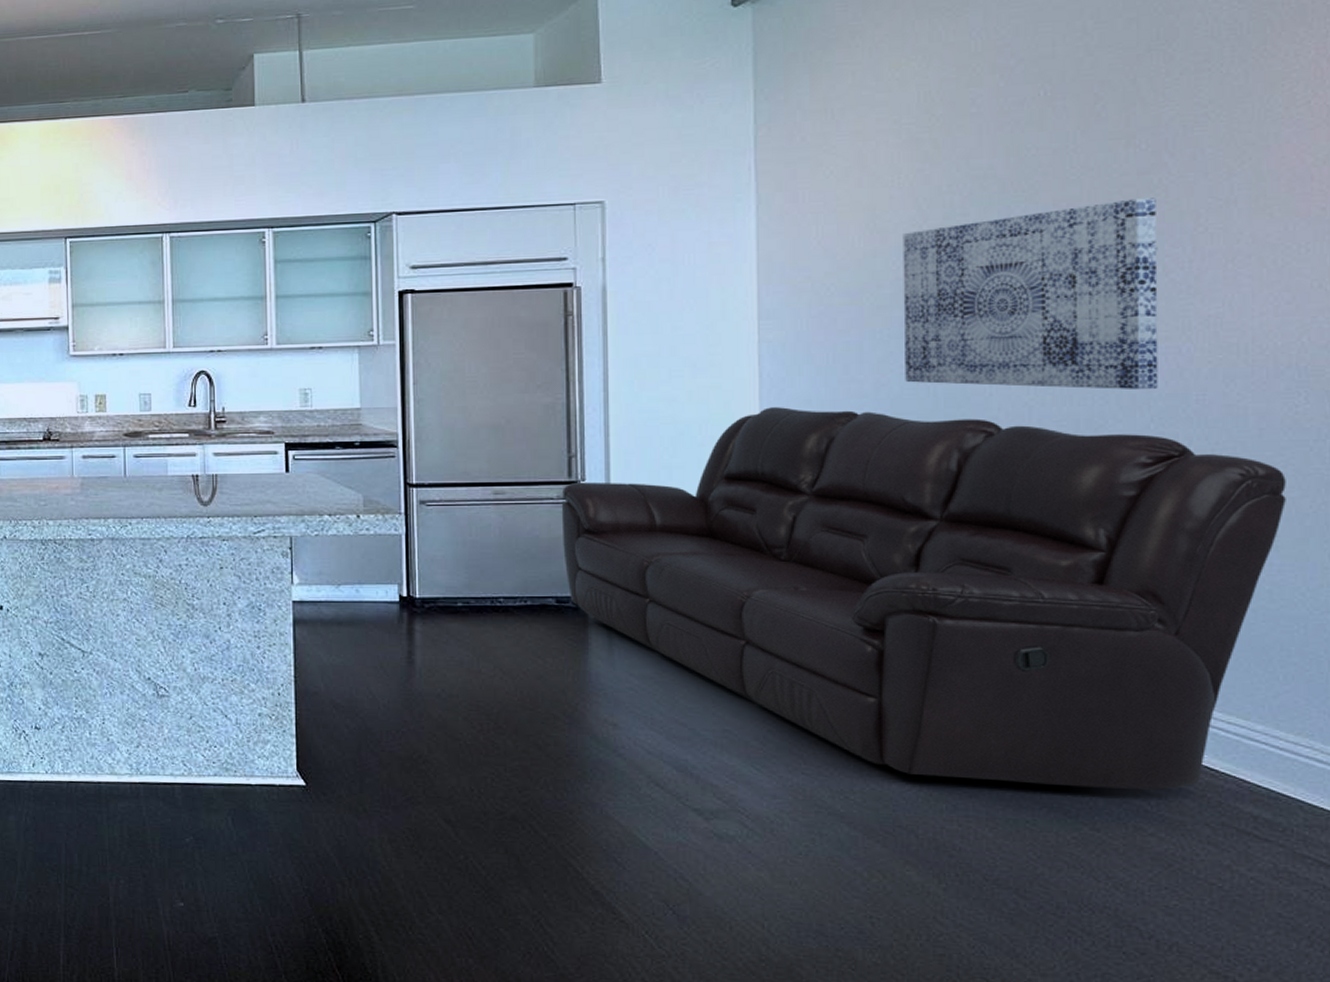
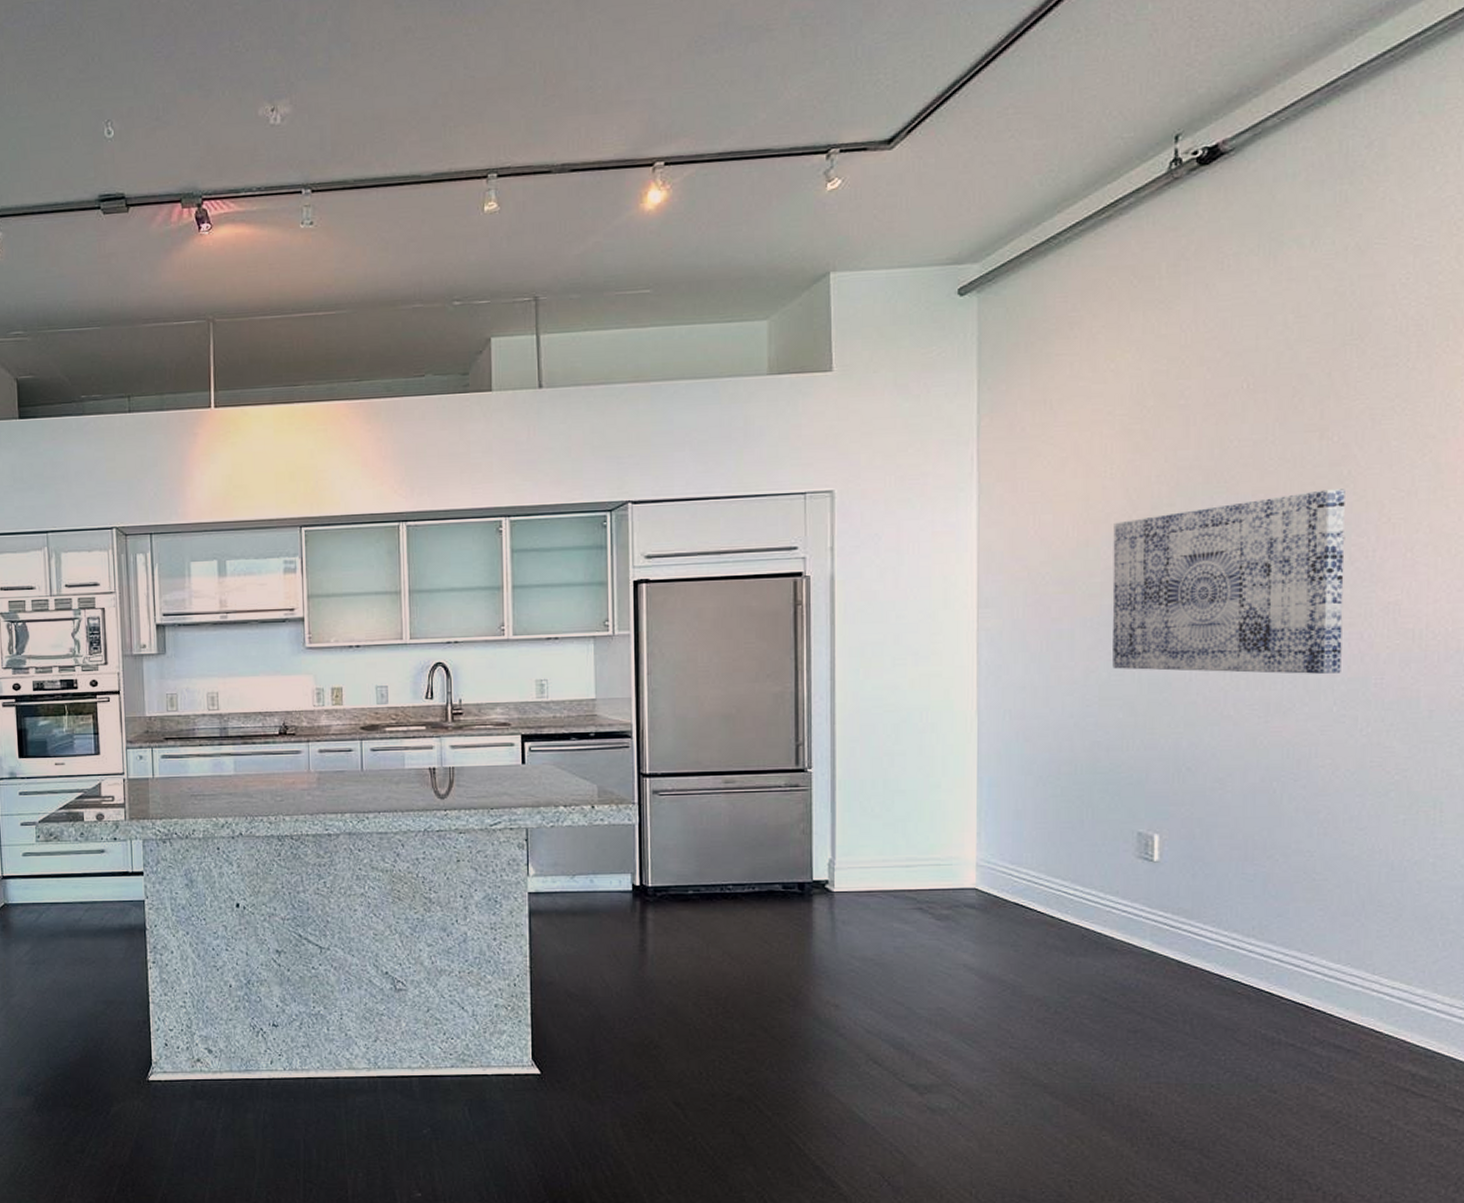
sofa: present [561,407,1286,790] -> none [789,694,1451,1052]

